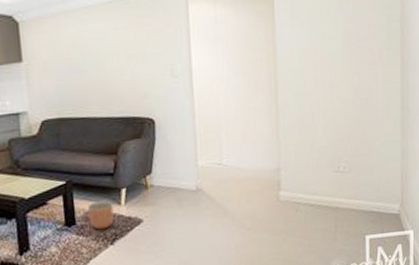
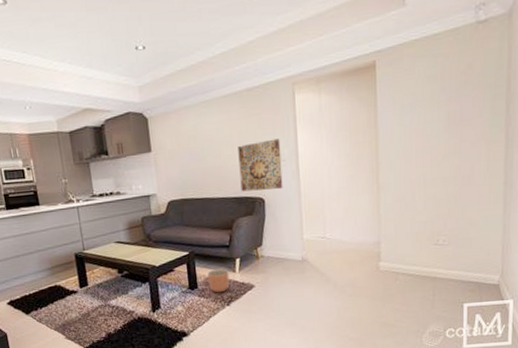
wall art: none [124,52,175,111] -> present [238,138,283,192]

